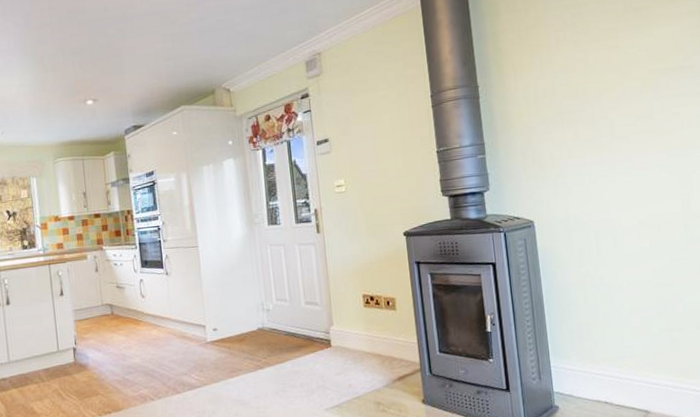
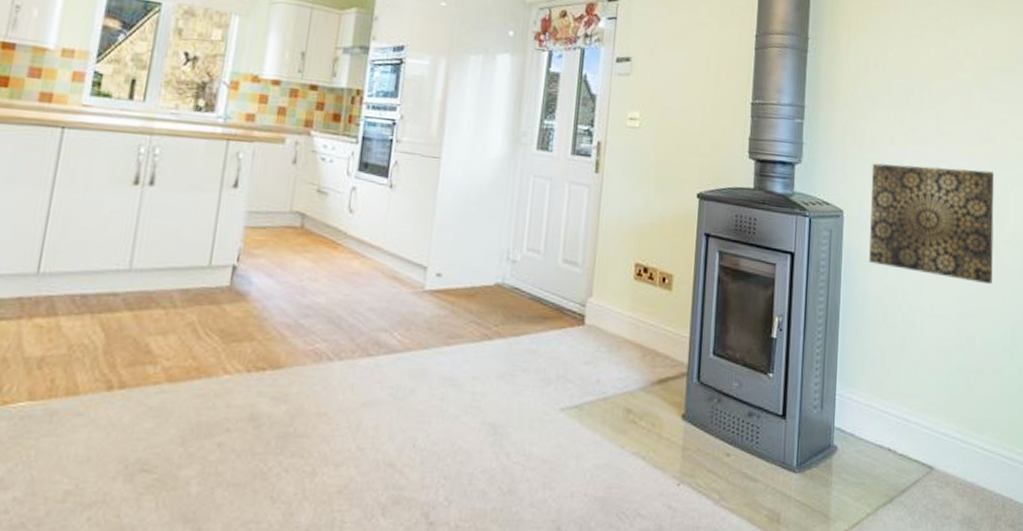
wall art: none [554,160,685,259] -> present [868,163,995,285]

